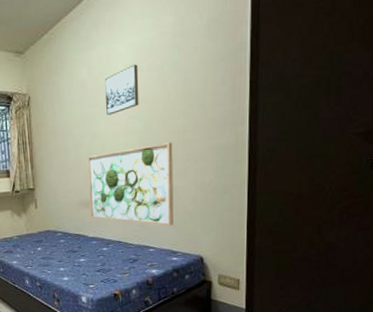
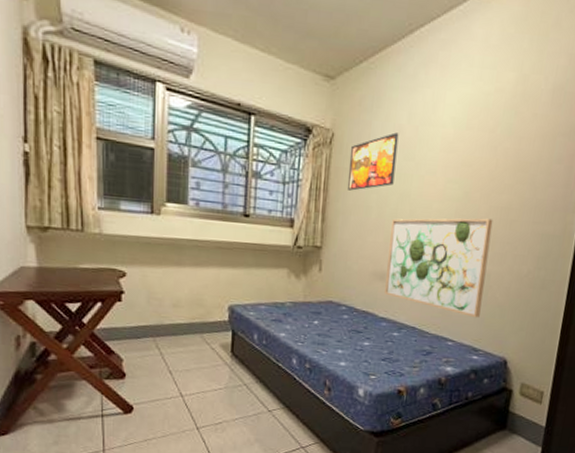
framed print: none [45,86,84,140] -> present [347,132,399,191]
wall art: present [104,64,139,115] -> none [421,119,468,174]

